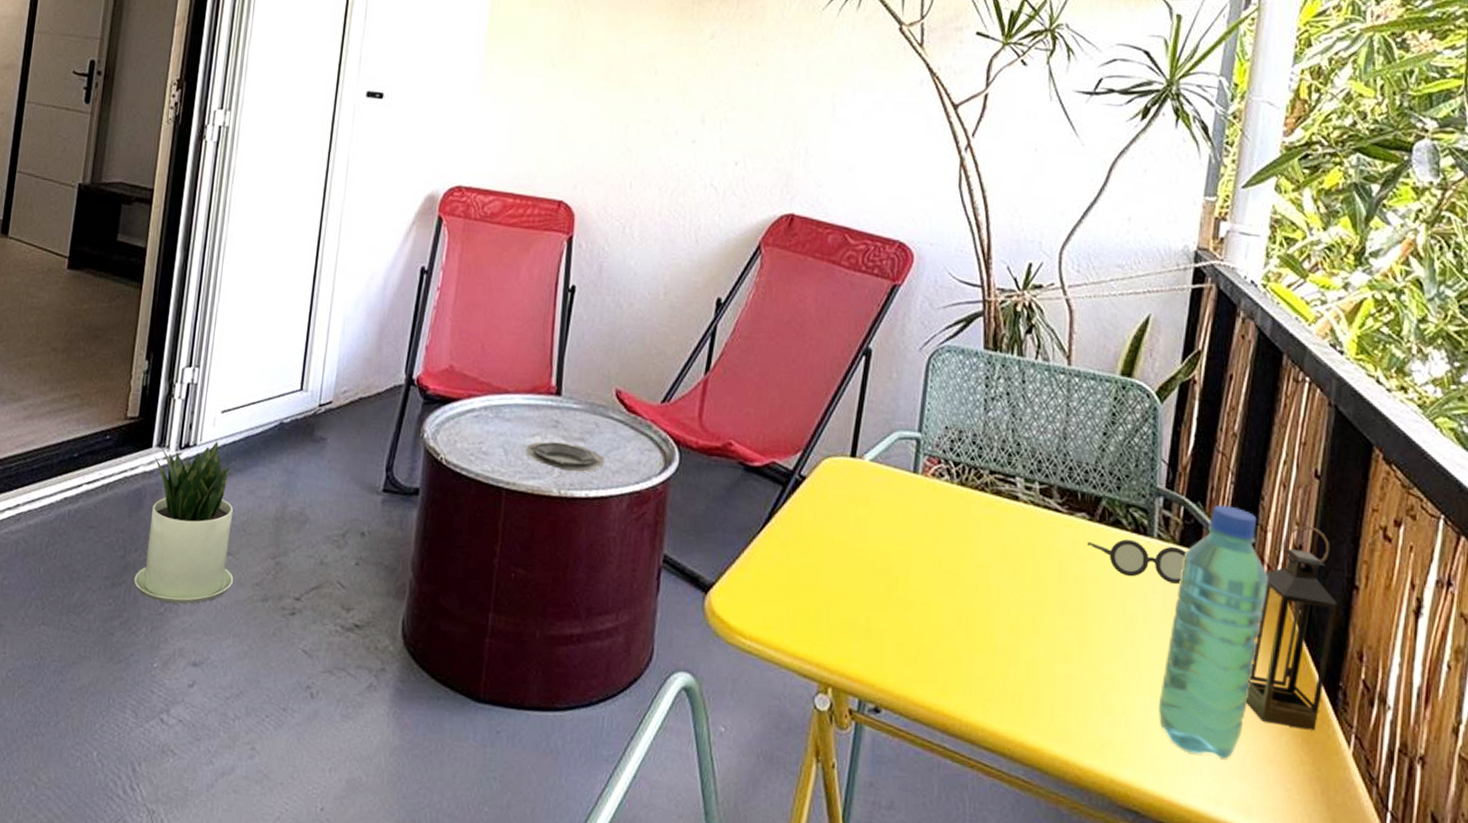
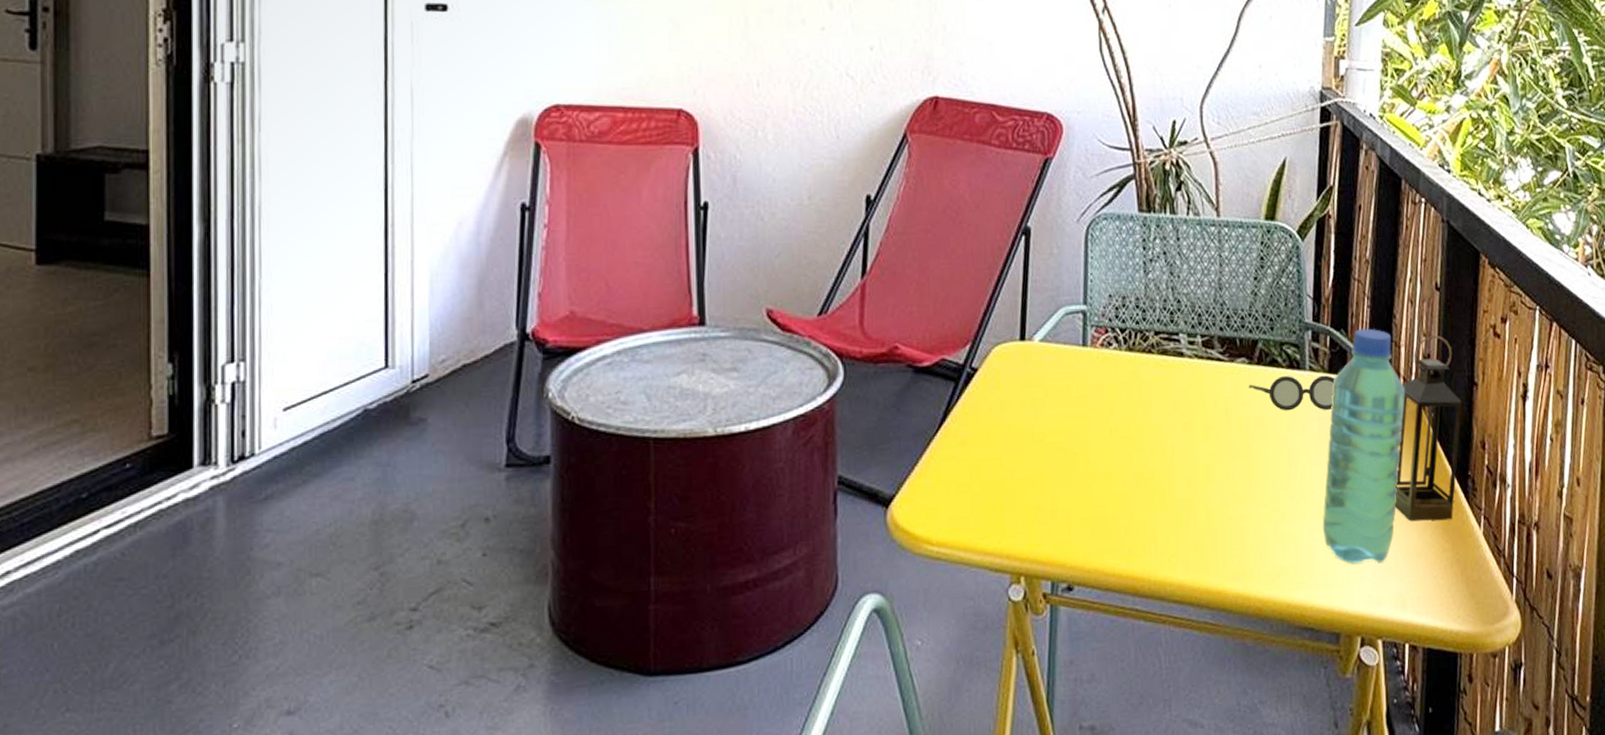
planter: present [134,442,234,604] -> none [191,446,328,650]
ashtray: present [526,441,605,473] -> none [672,376,763,407]

